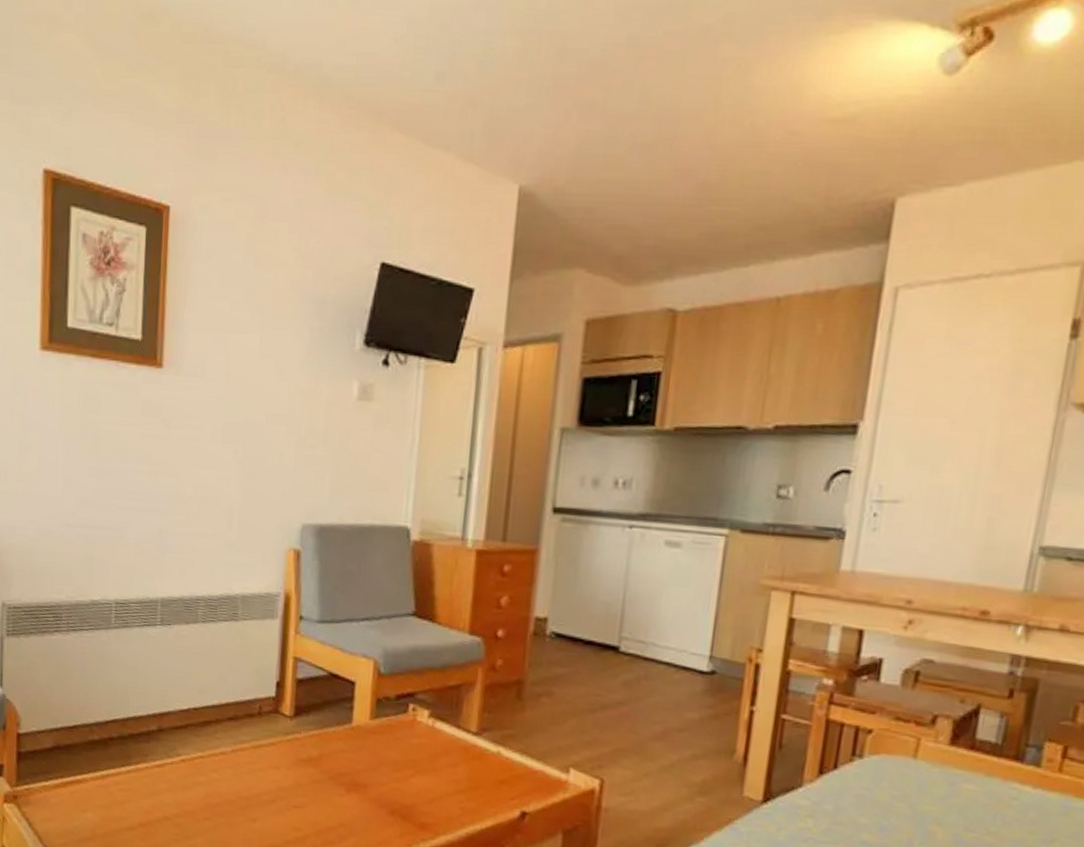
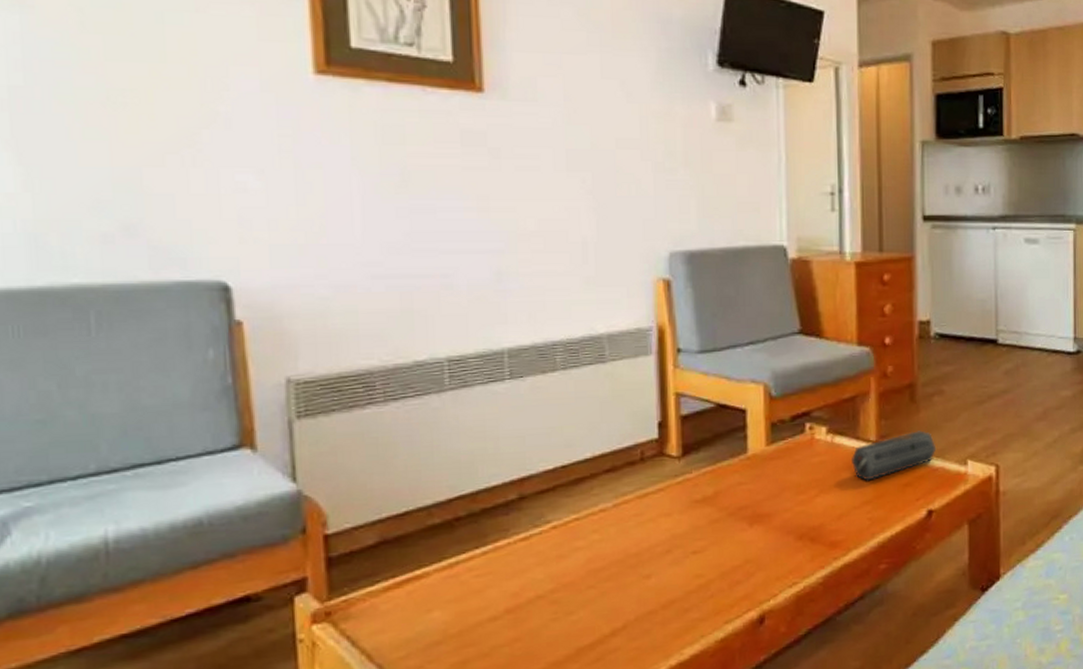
speaker: none [449,729,538,771] -> present [850,430,937,481]

